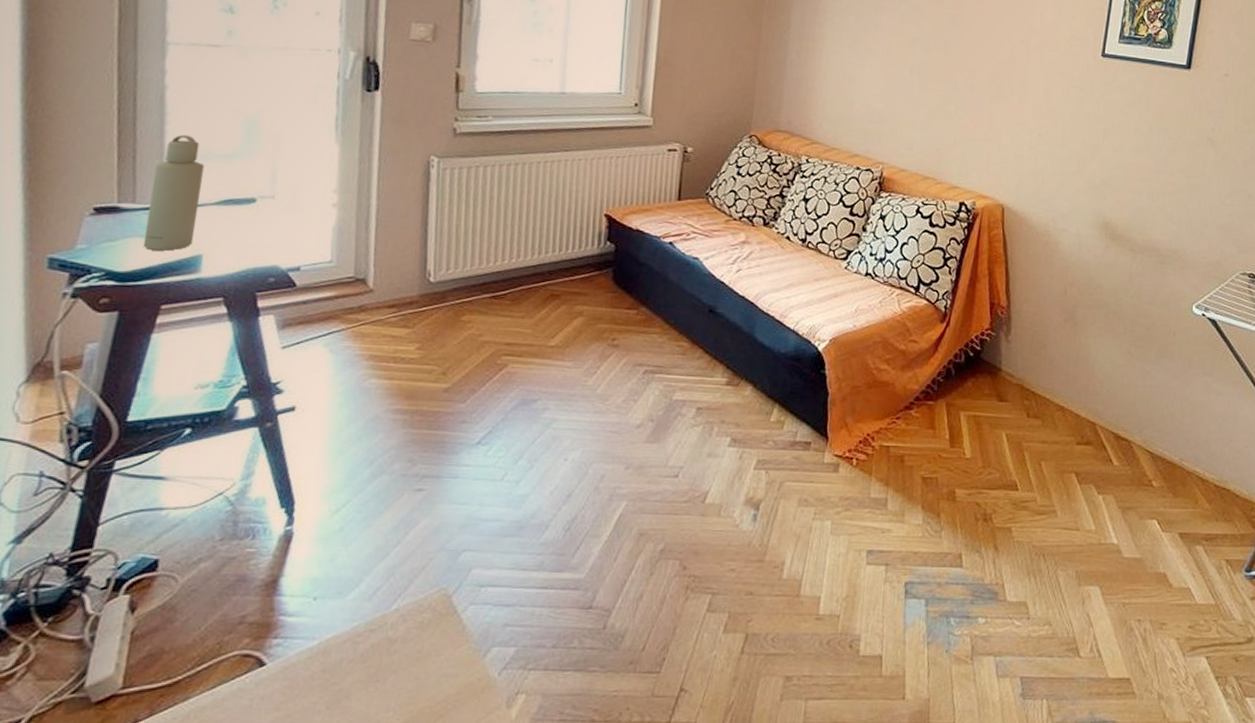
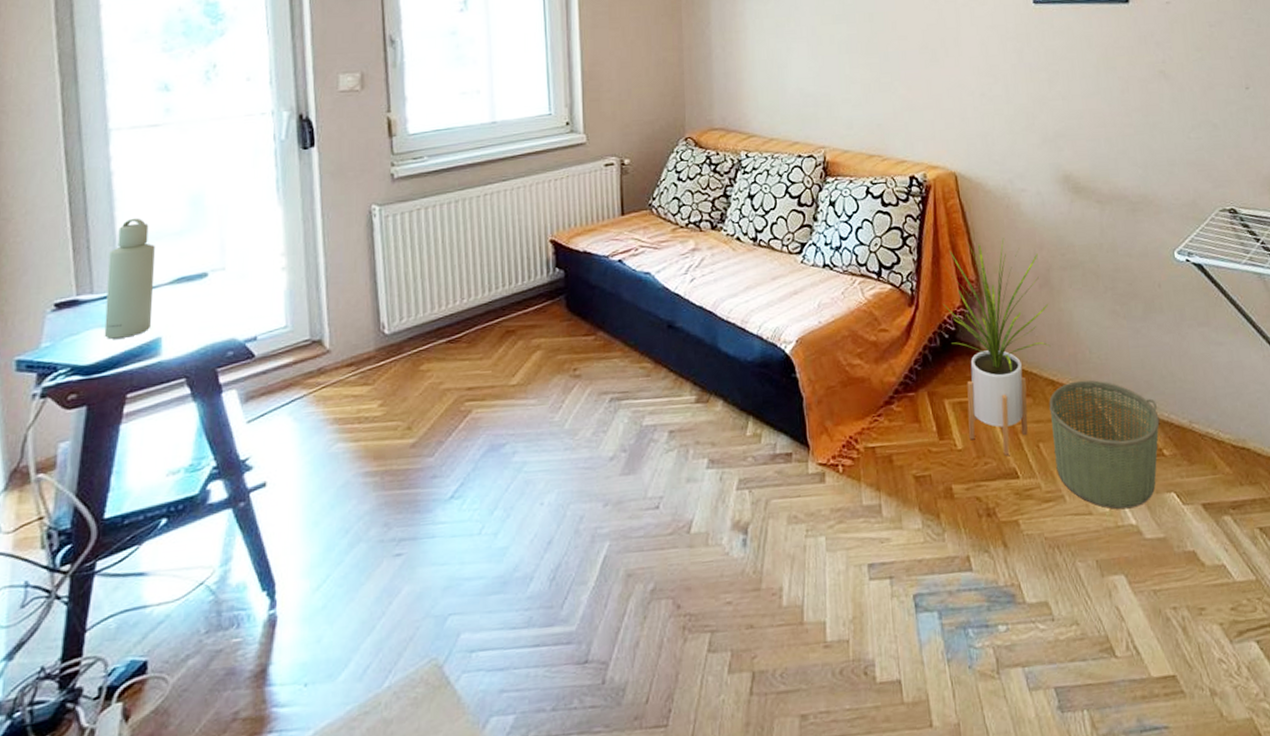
house plant: none [973,271,1071,469] -> present [943,238,1051,456]
basket: none [1053,410,1154,529] -> present [1049,380,1160,510]

